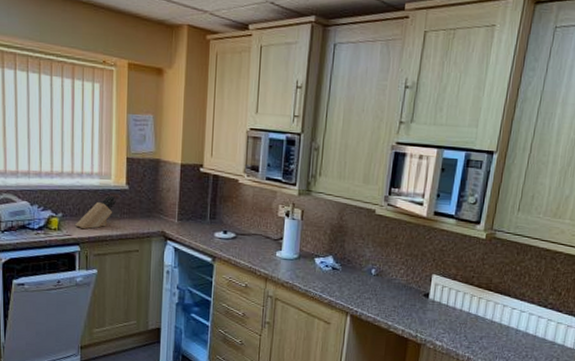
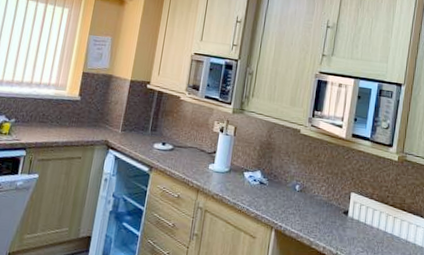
knife block: present [76,194,116,230] -> none [25,104,67,135]

